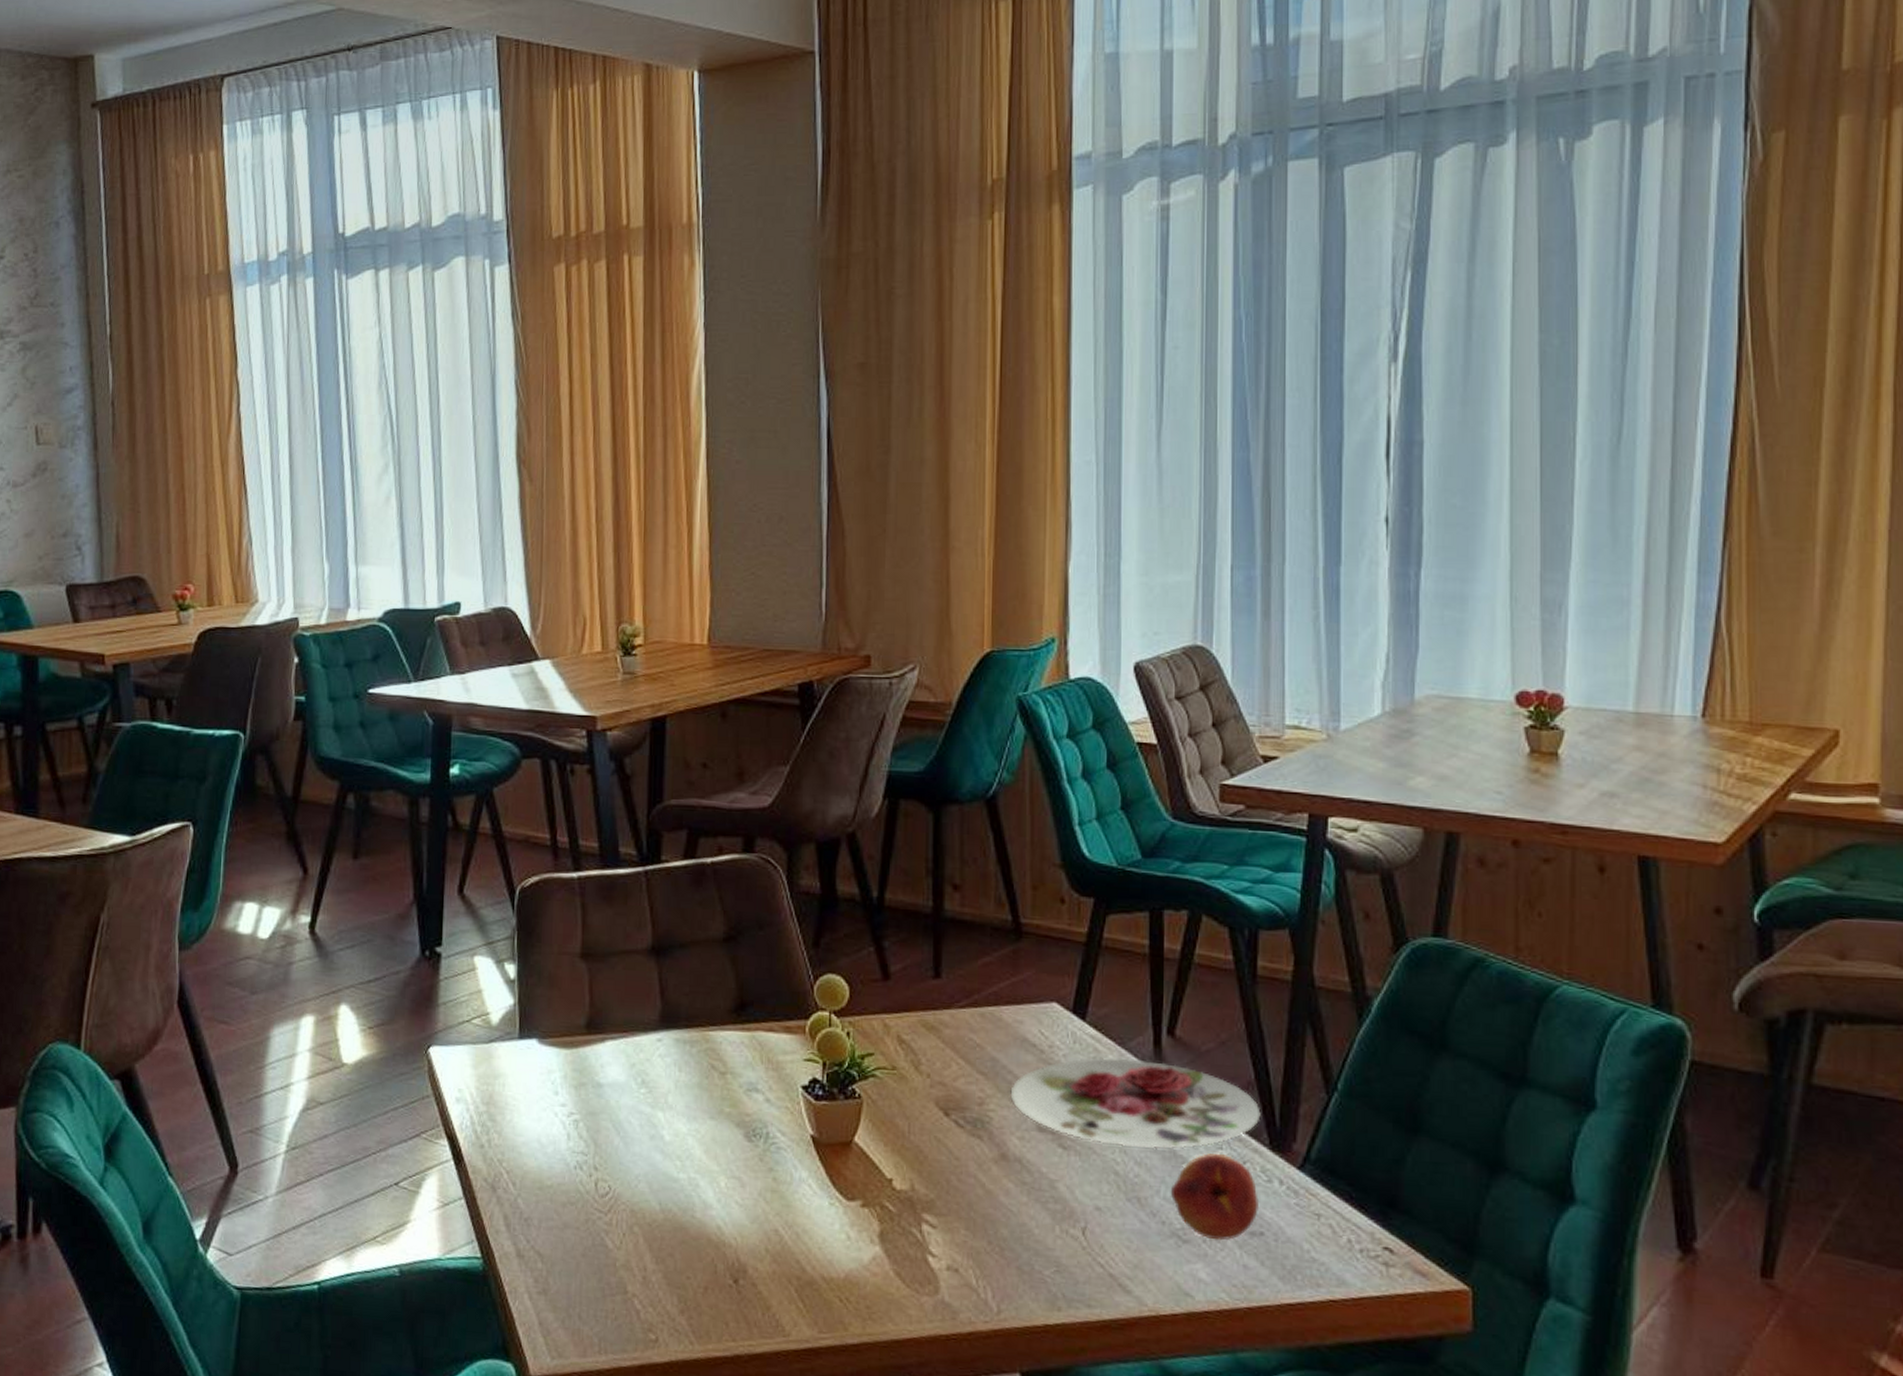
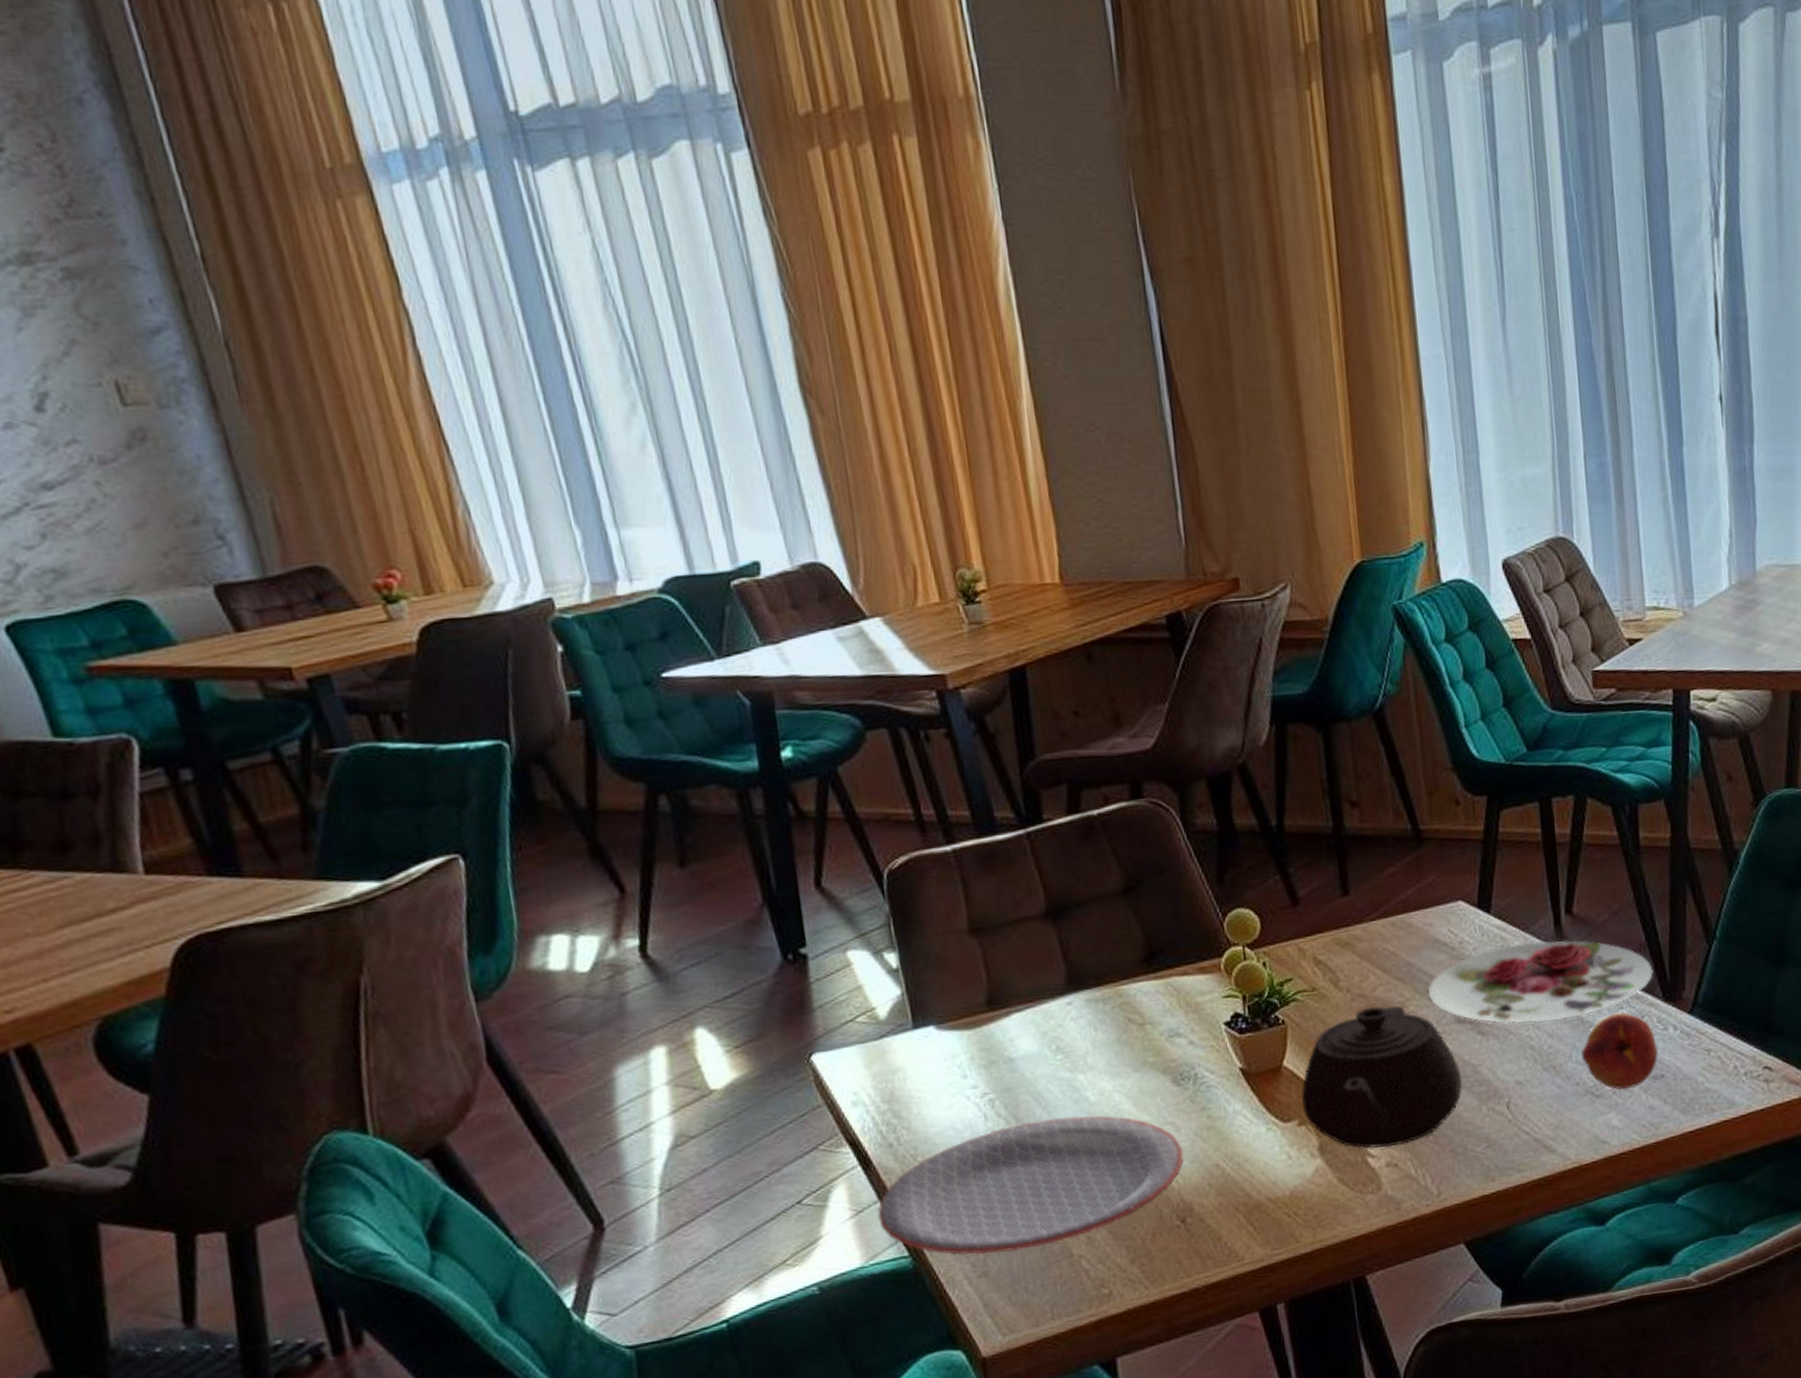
plate: none [460,1149,746,1276] -> present [878,1115,1185,1255]
teapot: none [867,1097,1037,1250] -> present [1300,1006,1463,1149]

